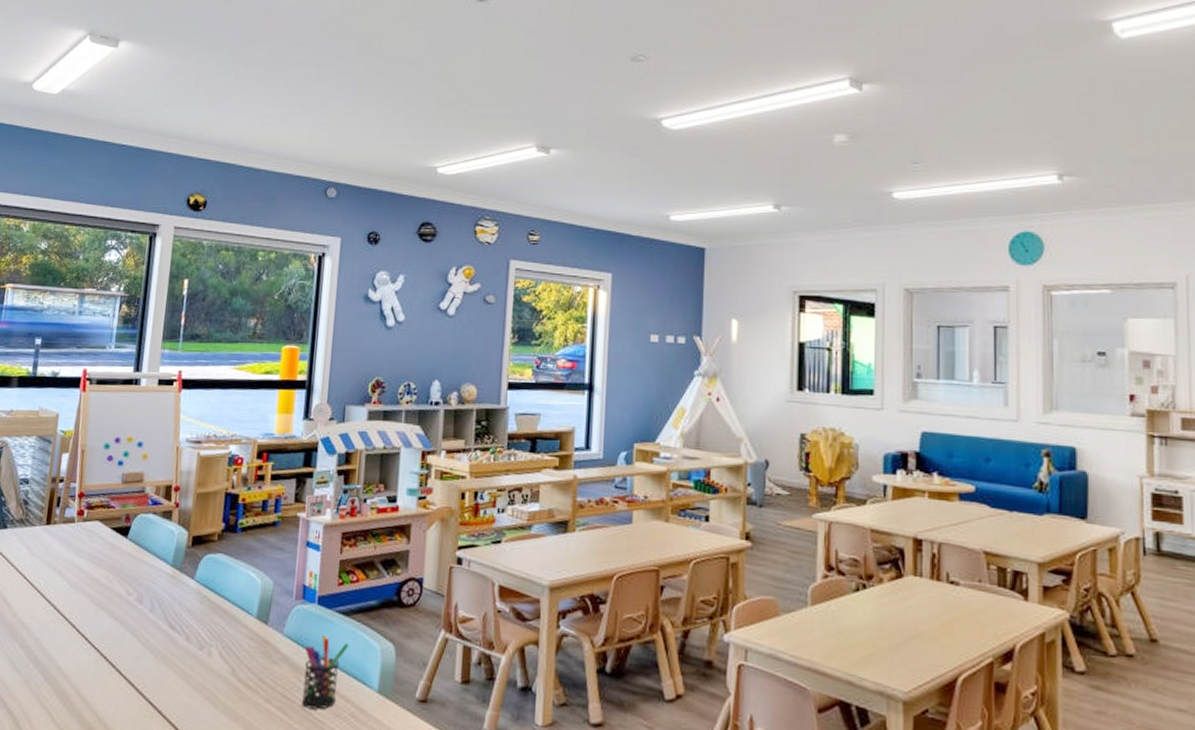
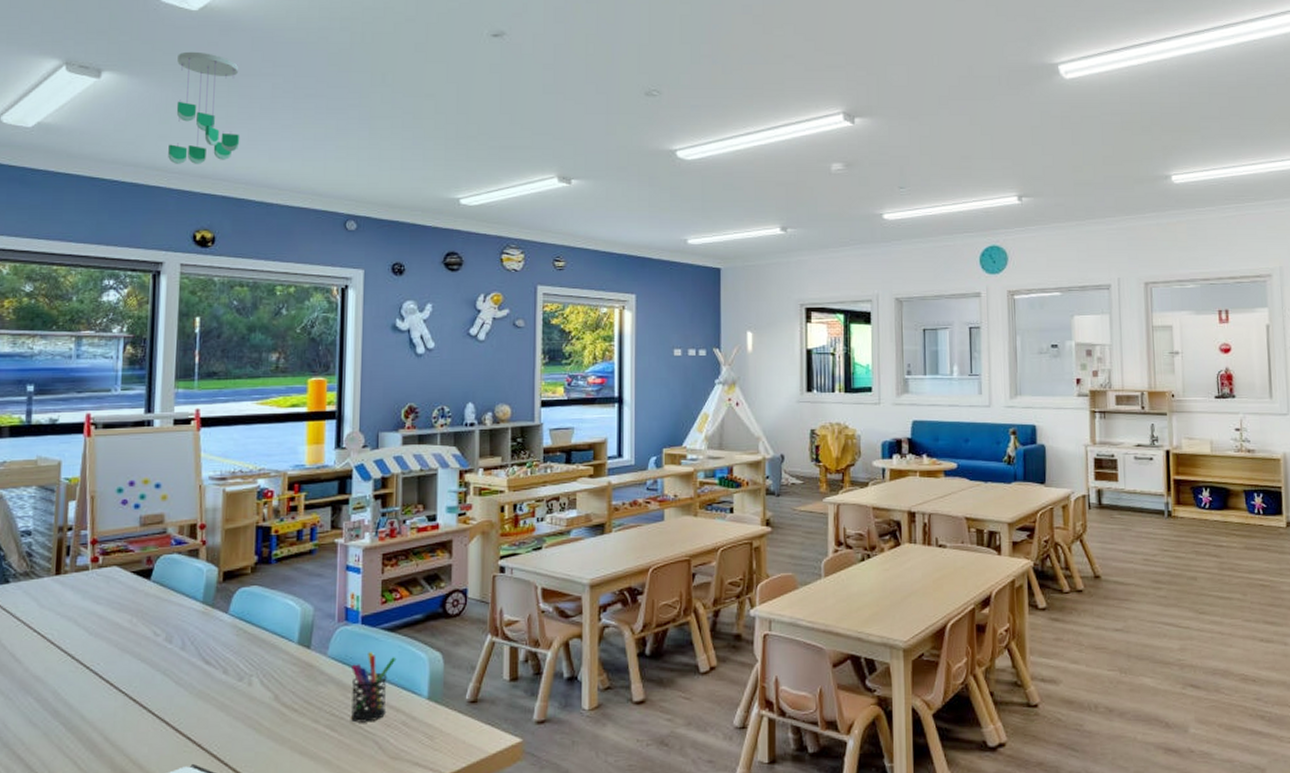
ceiling mobile: none [170,21,239,130] -> present [168,51,240,164]

